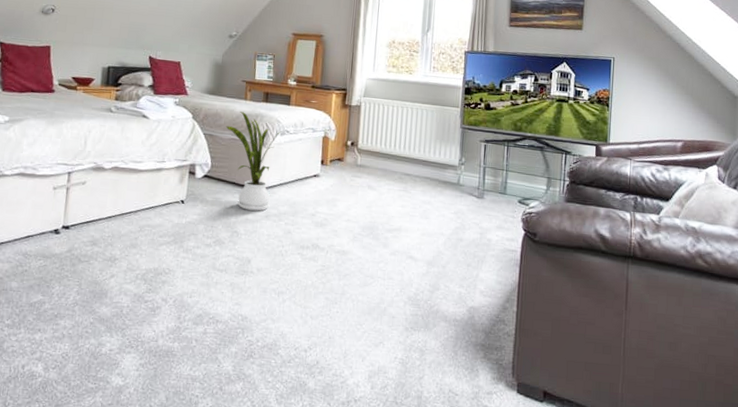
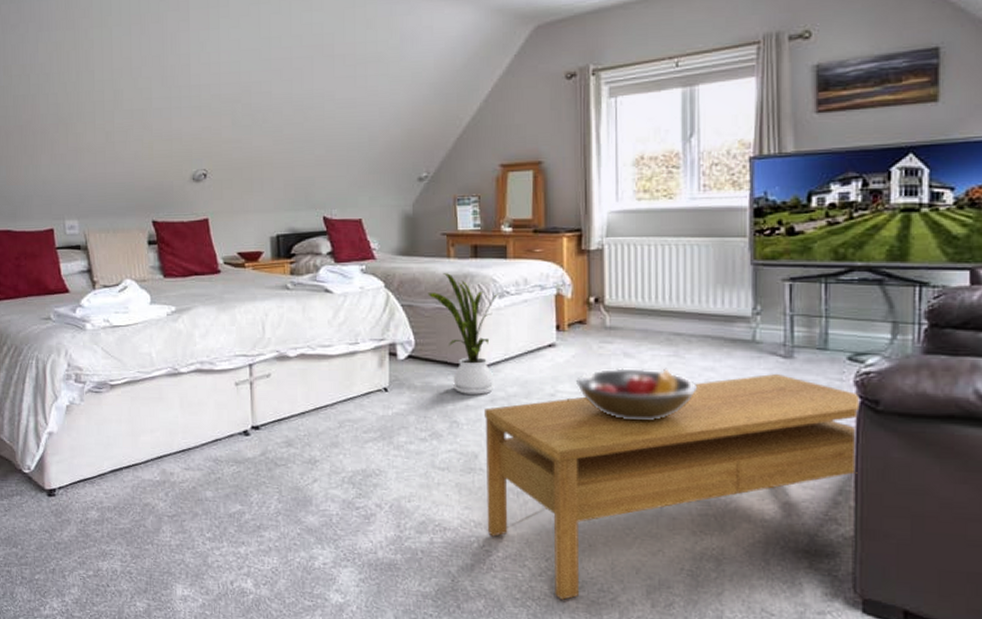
coffee table: none [252,209,525,383] -> present [485,374,860,600]
fruit bowl: none [332,197,417,240] -> present [576,368,697,421]

